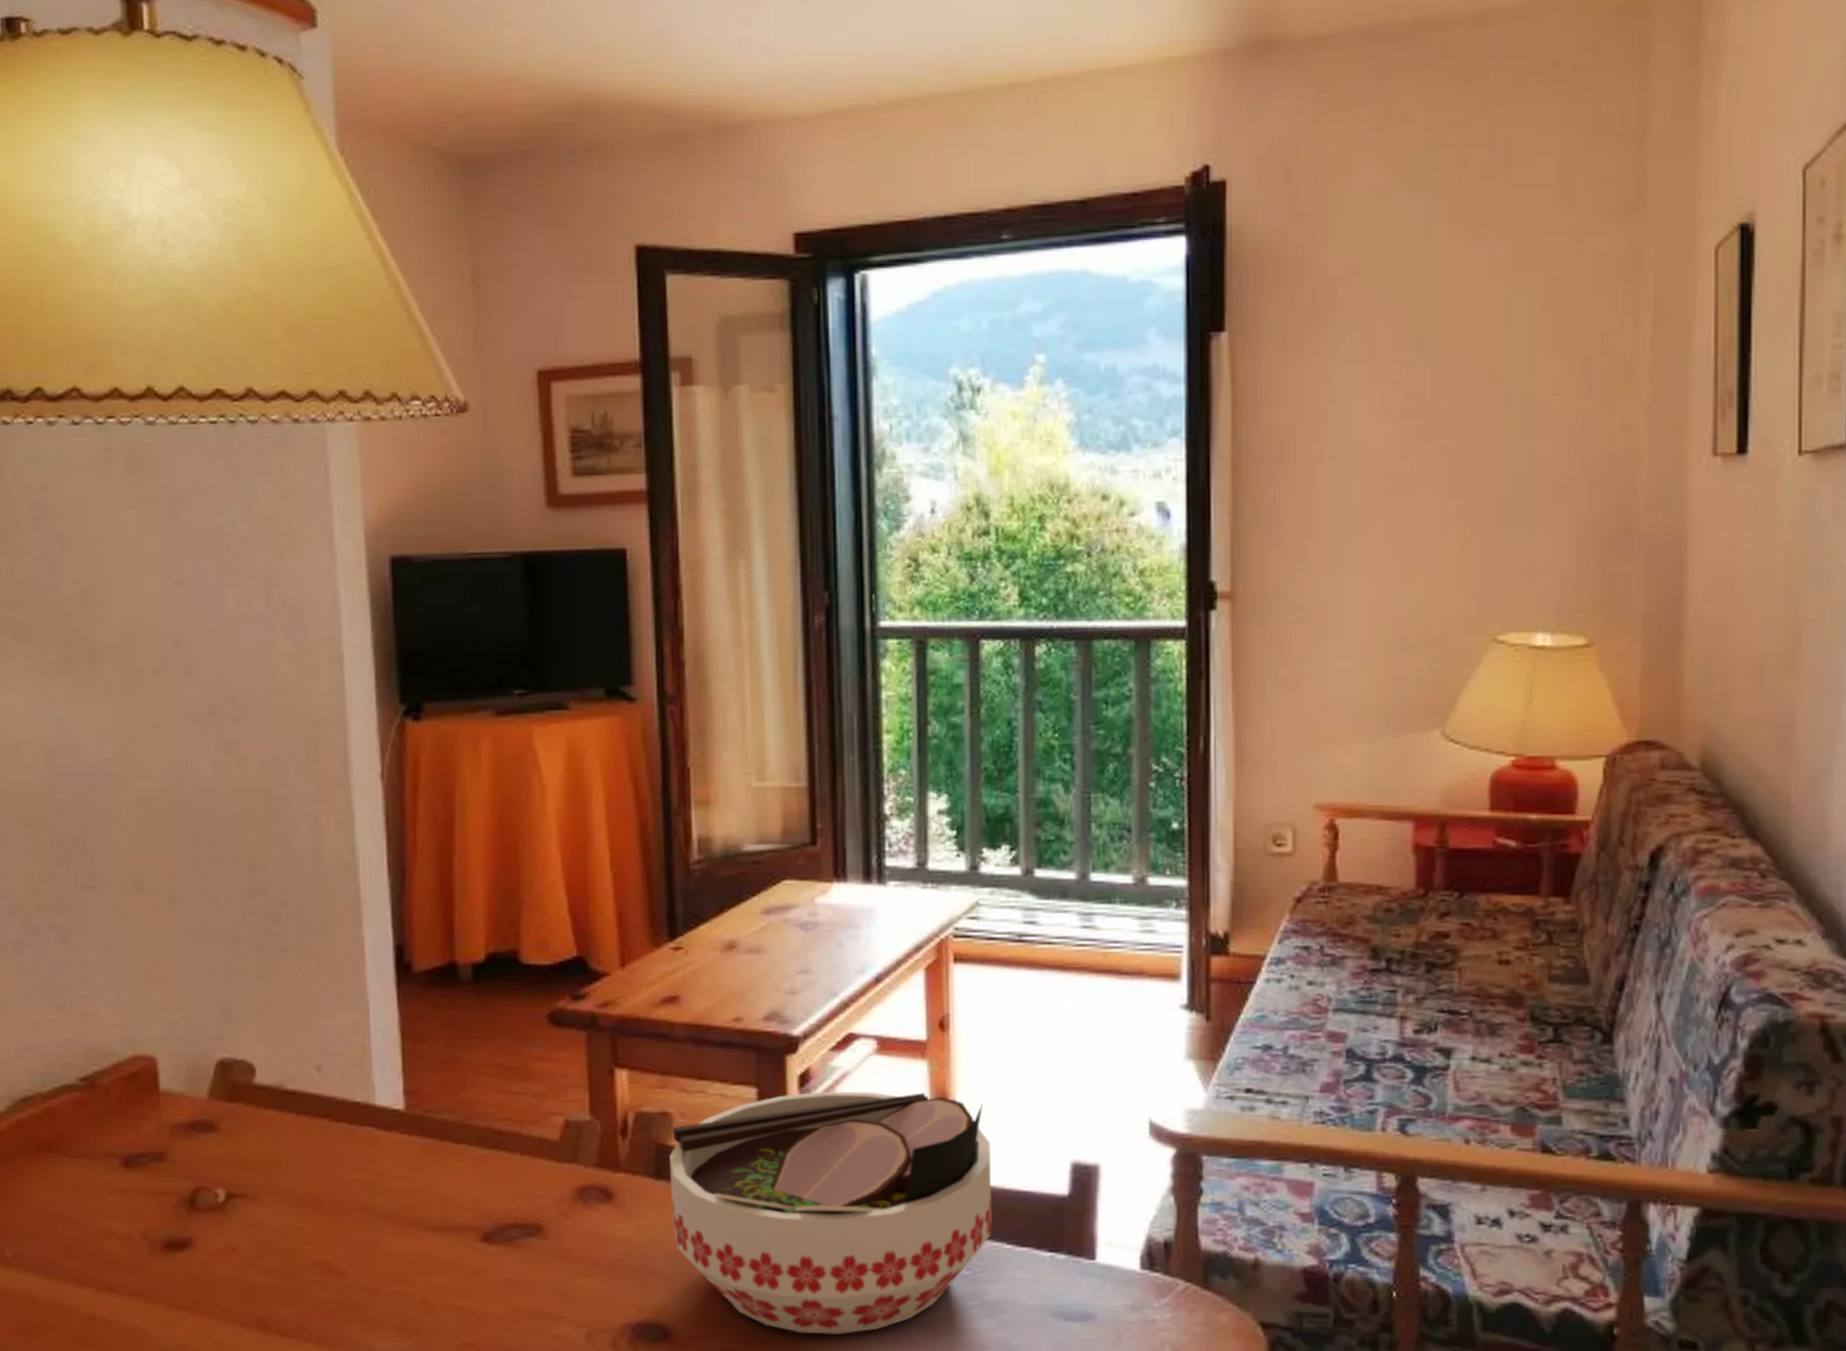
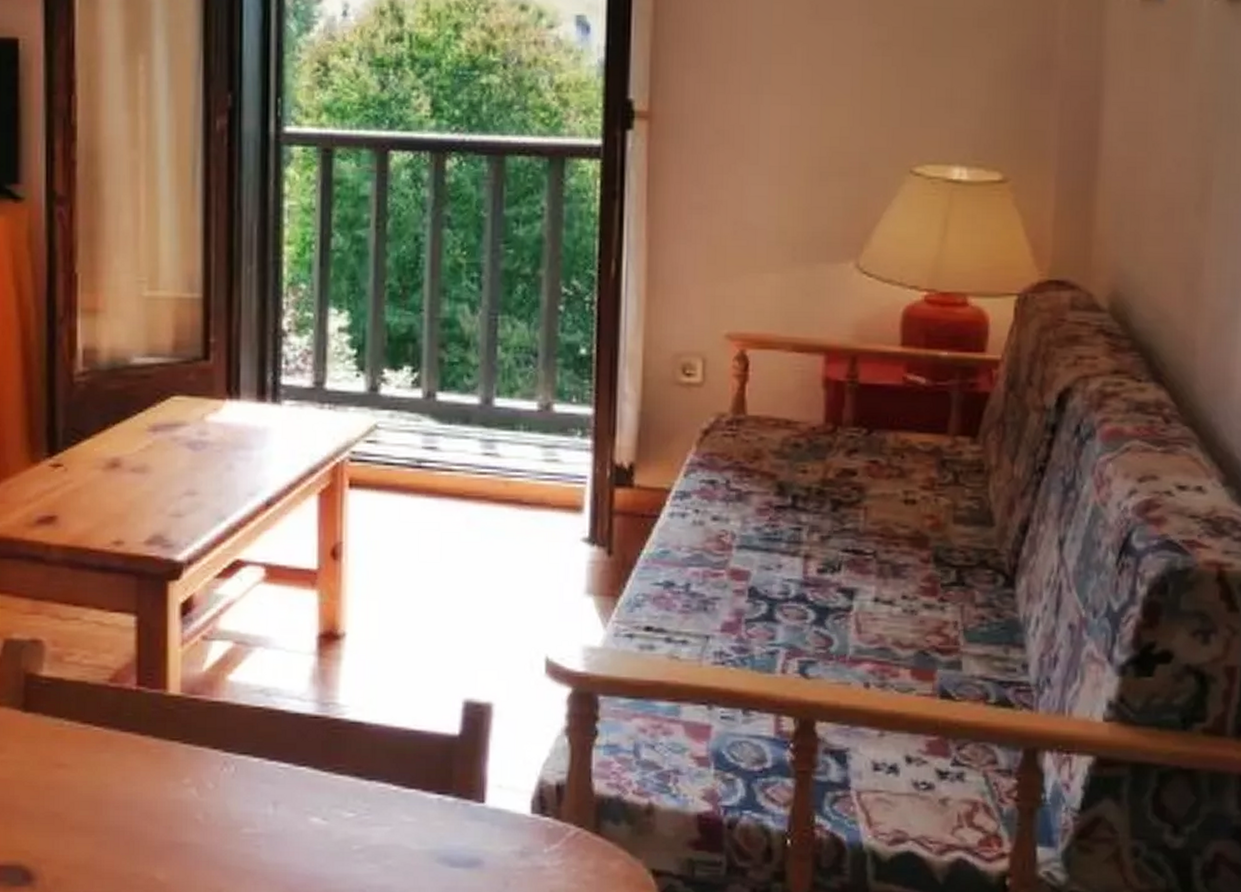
bowl: present [669,1091,992,1334] -> none [38,621,380,879]

